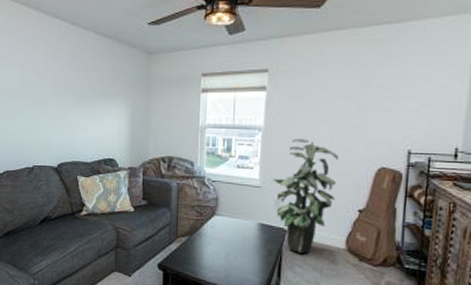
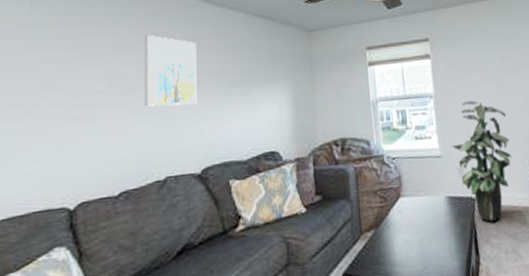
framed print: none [18,49,55,111] -> present [145,35,197,107]

